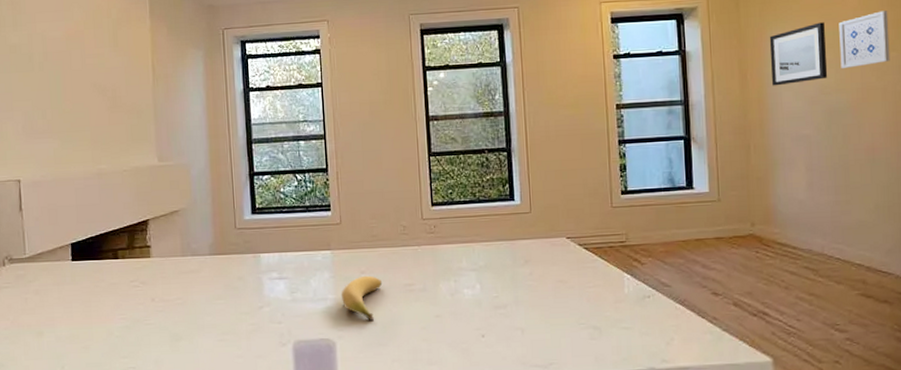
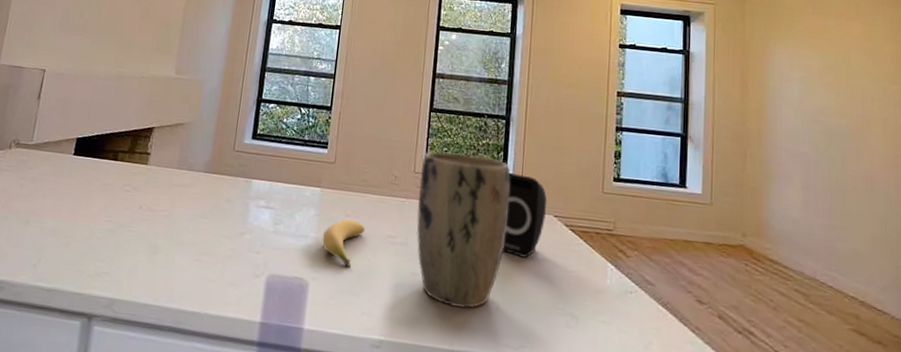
plant pot: none [429,192,522,340] -> present [416,151,511,309]
speaker: none [517,203,558,282] -> present [502,173,547,258]
wall art: present [769,22,828,86] -> none [772,45,829,101]
wall art: present [839,11,890,69] -> none [842,44,892,94]

